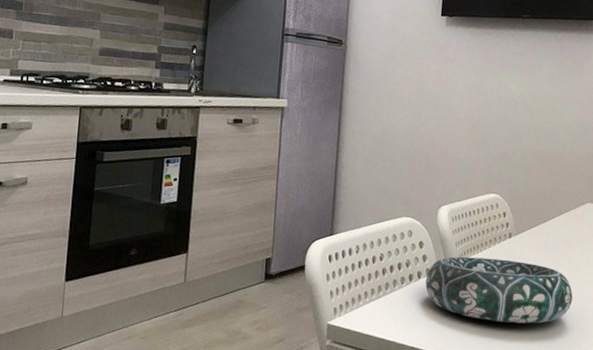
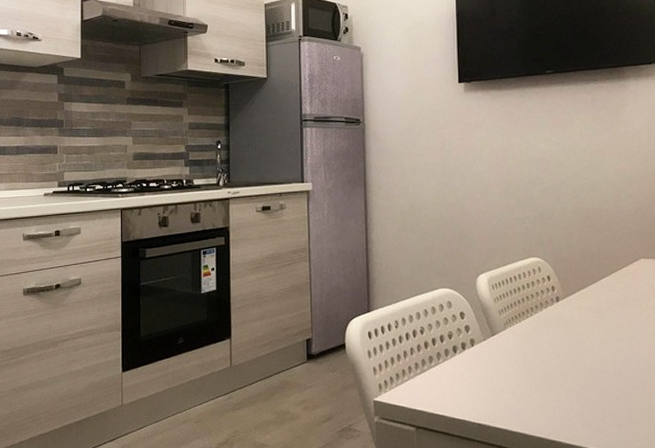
decorative bowl: present [425,256,573,324] -> none [471,324,635,391]

